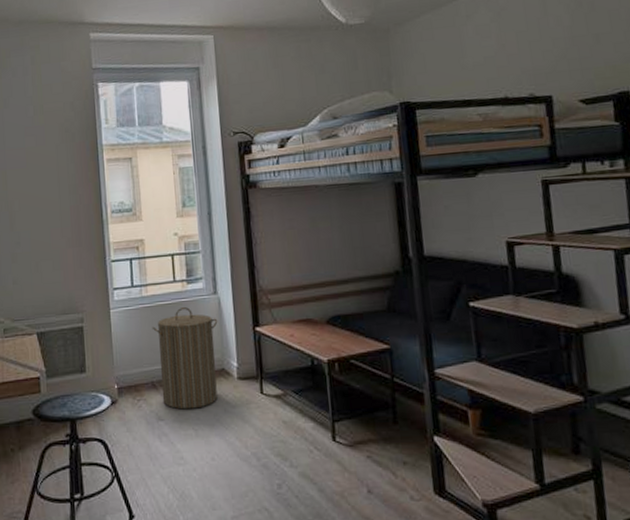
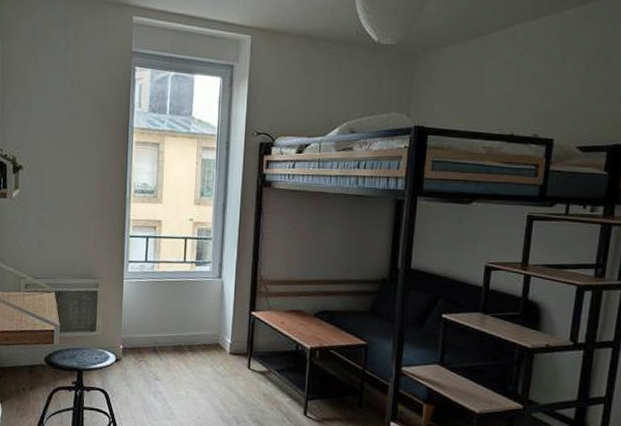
laundry hamper: present [152,307,218,410] -> none [159,286,219,374]

